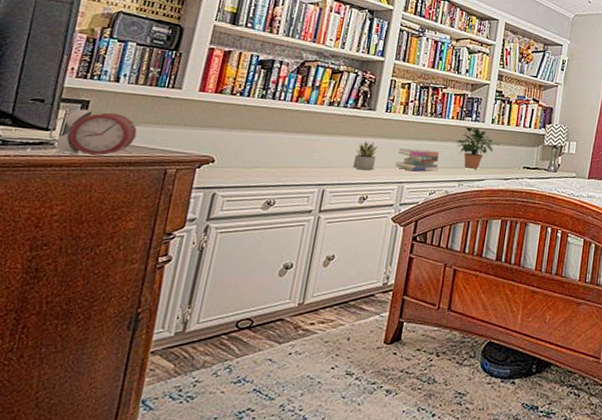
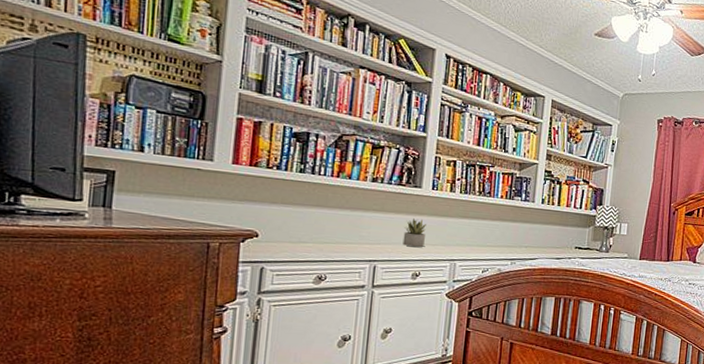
alarm clock: present [48,109,142,156] -> none [76,179,176,228]
books: present [395,147,439,172] -> none [446,225,490,250]
potted plant: present [456,127,500,170] -> none [506,207,551,249]

